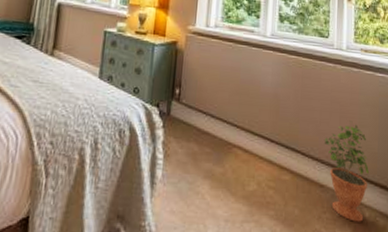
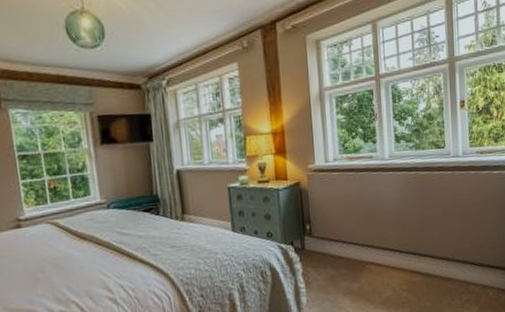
potted plant: present [324,121,369,222] -> none [448,219,490,302]

